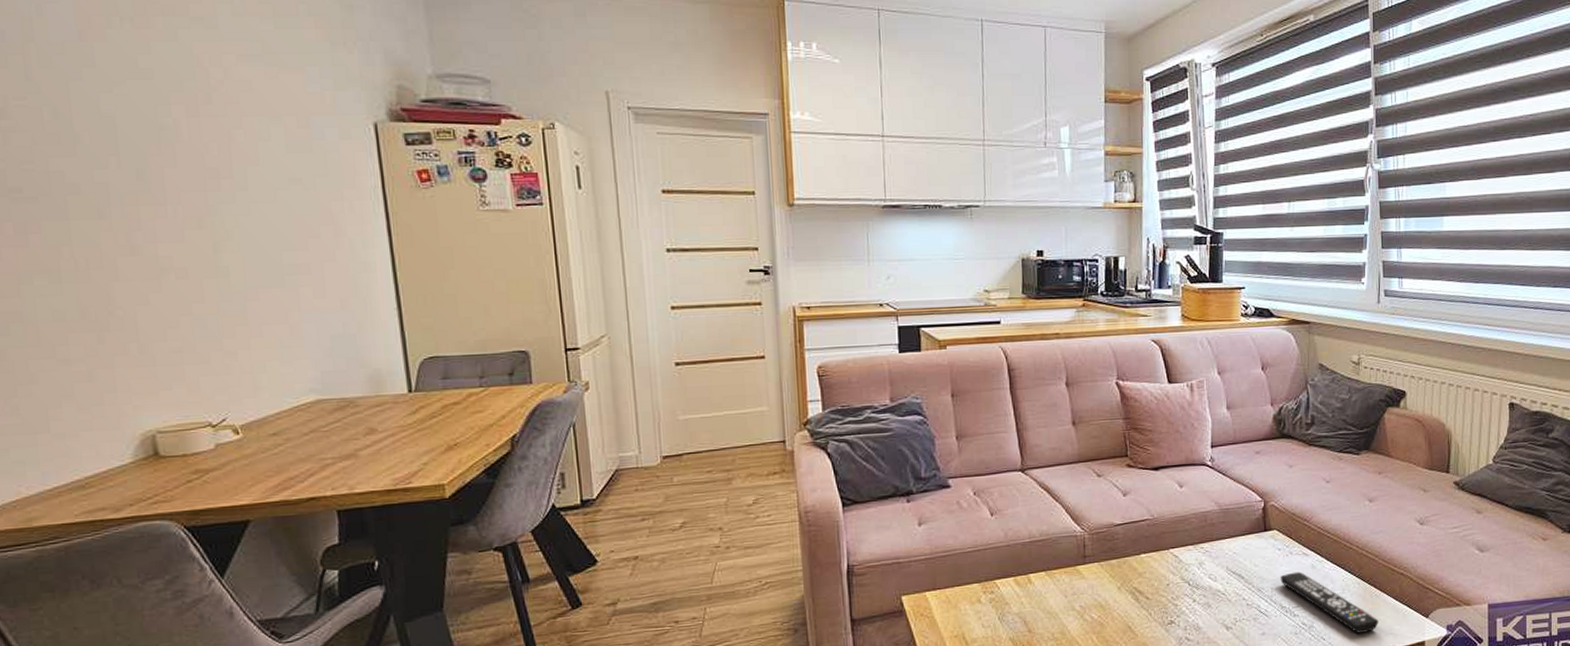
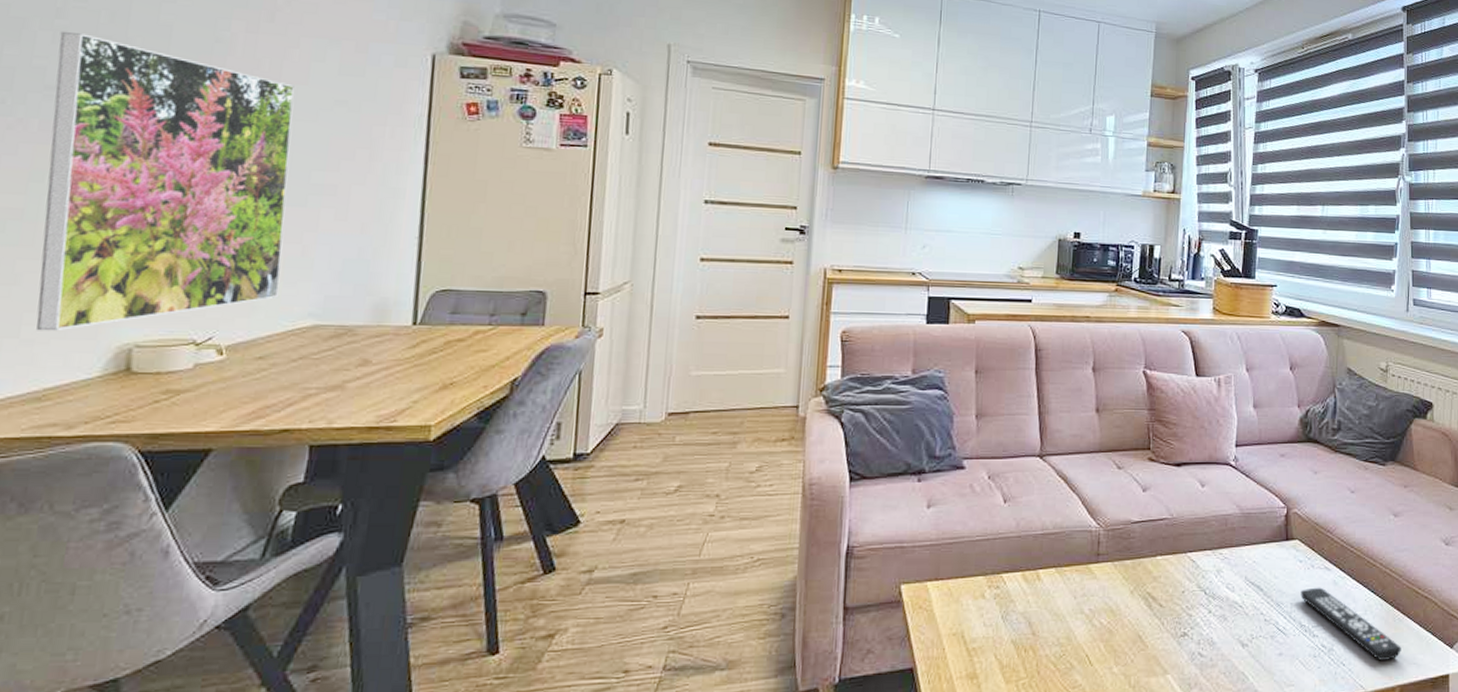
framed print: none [9,131,277,425] -> present [36,31,295,332]

